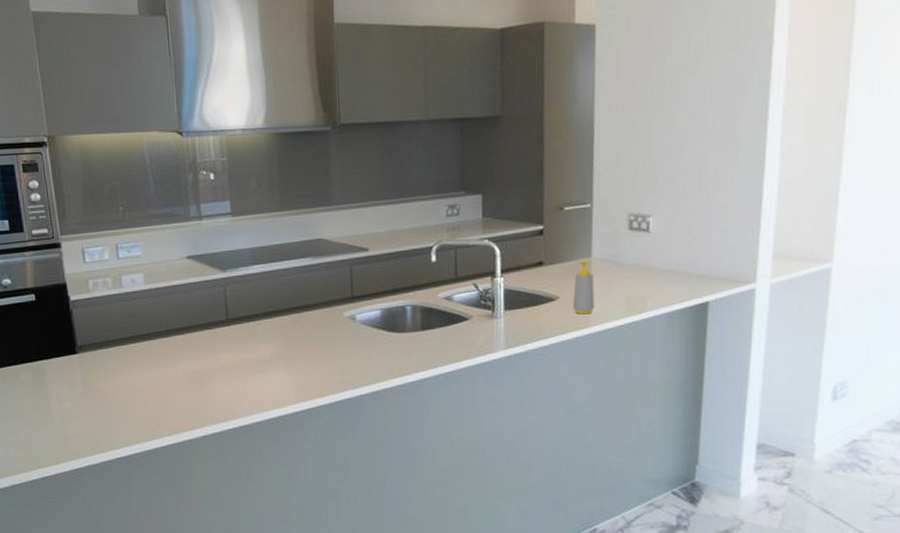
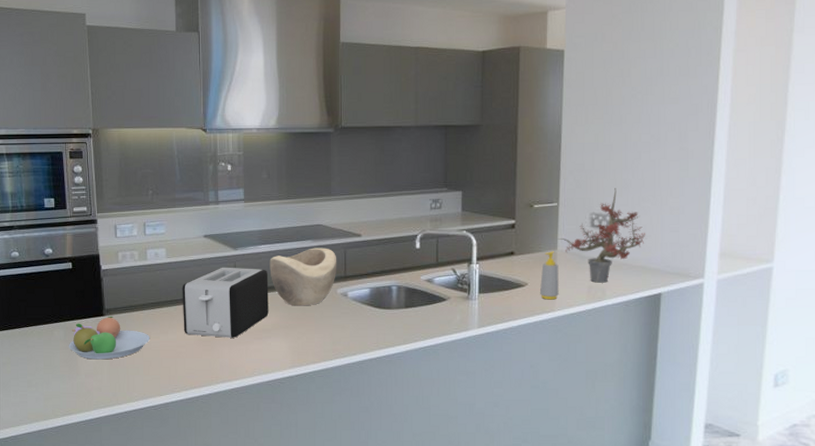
fruit bowl: none [38,353,132,404] -> present [68,316,150,360]
toaster: none [165,292,267,373] -> present [182,267,269,338]
decorative bowl: none [264,265,343,334] -> present [269,248,337,306]
potted plant: none [592,184,691,293] -> present [557,188,646,283]

